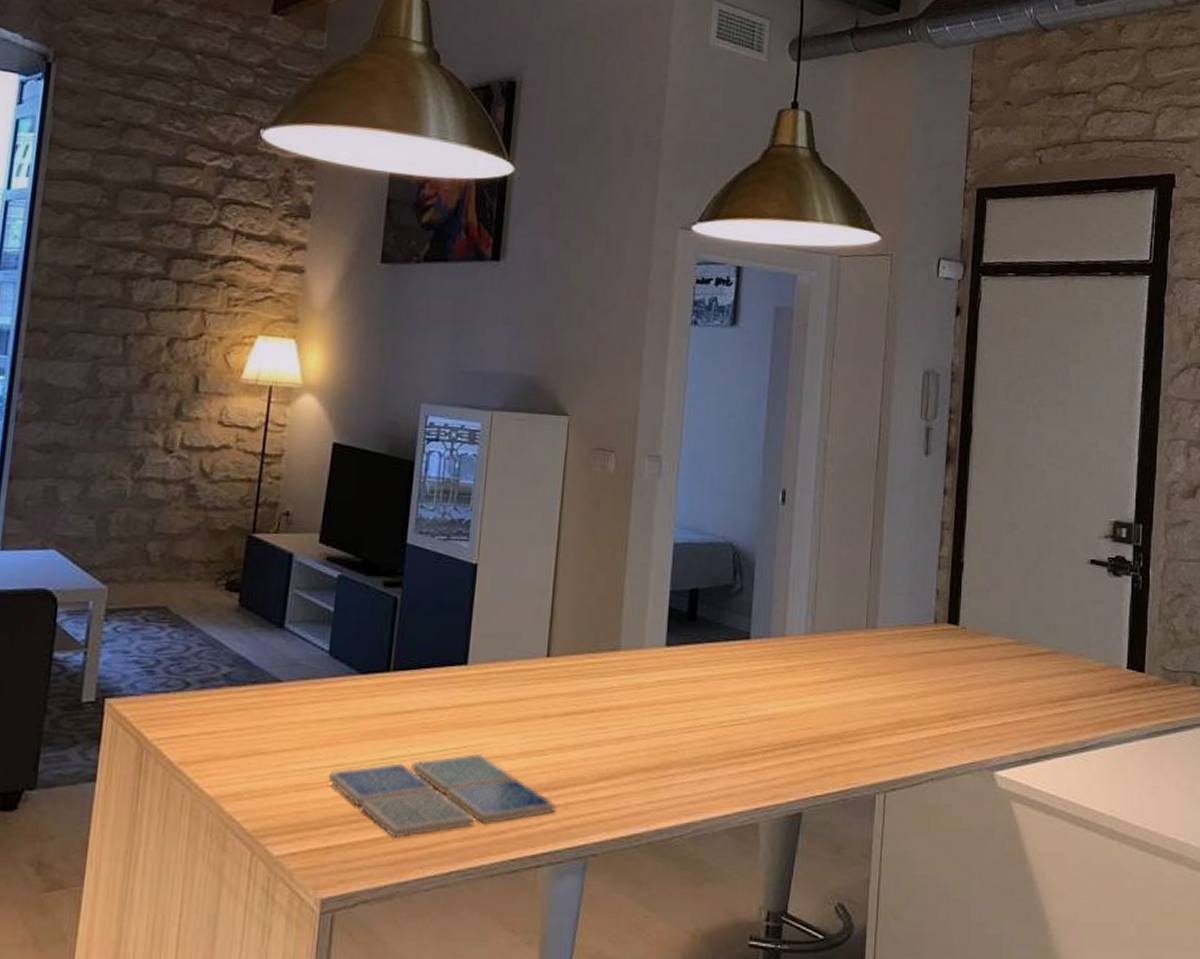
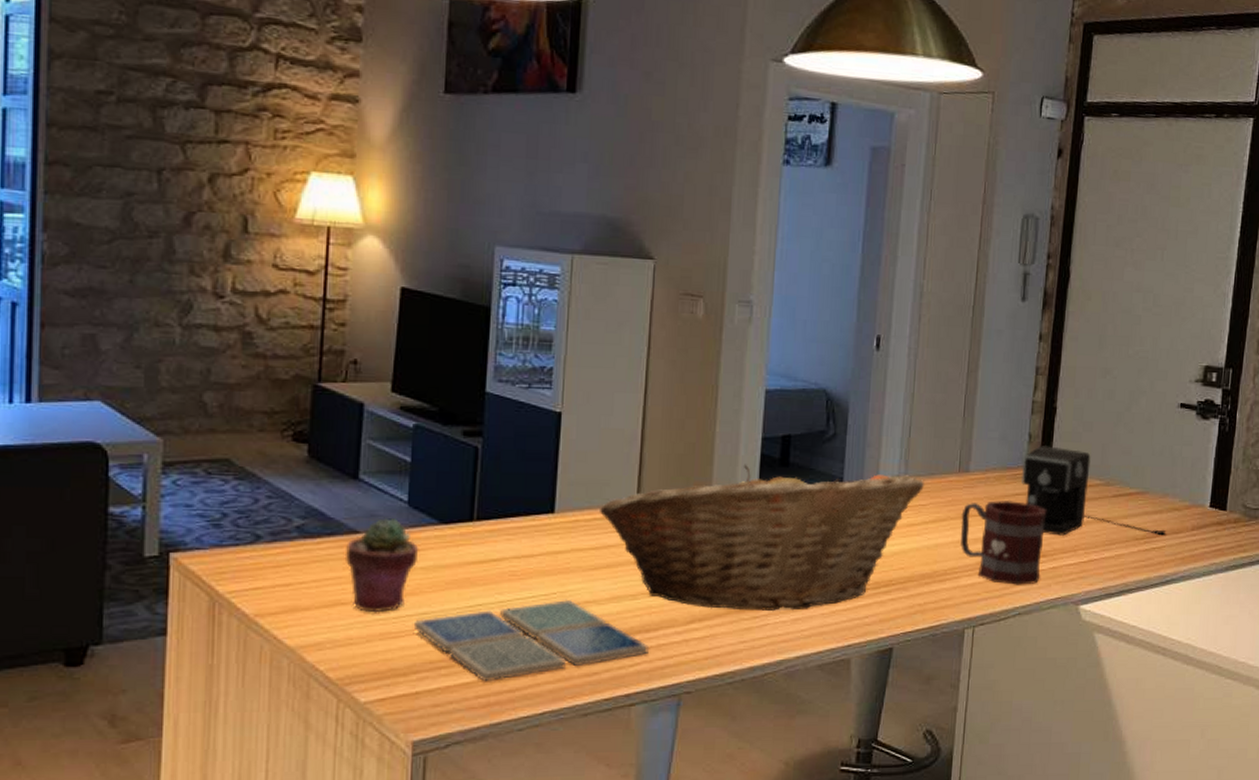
potted succulent: none [266,668,337,764] -> present [344,518,419,613]
fruit basket: none [511,617,831,771] -> present [600,464,924,612]
mug: none [869,657,958,749] -> present [960,499,1047,585]
coffee maker: none [929,602,1081,698] -> present [1021,446,1165,536]

